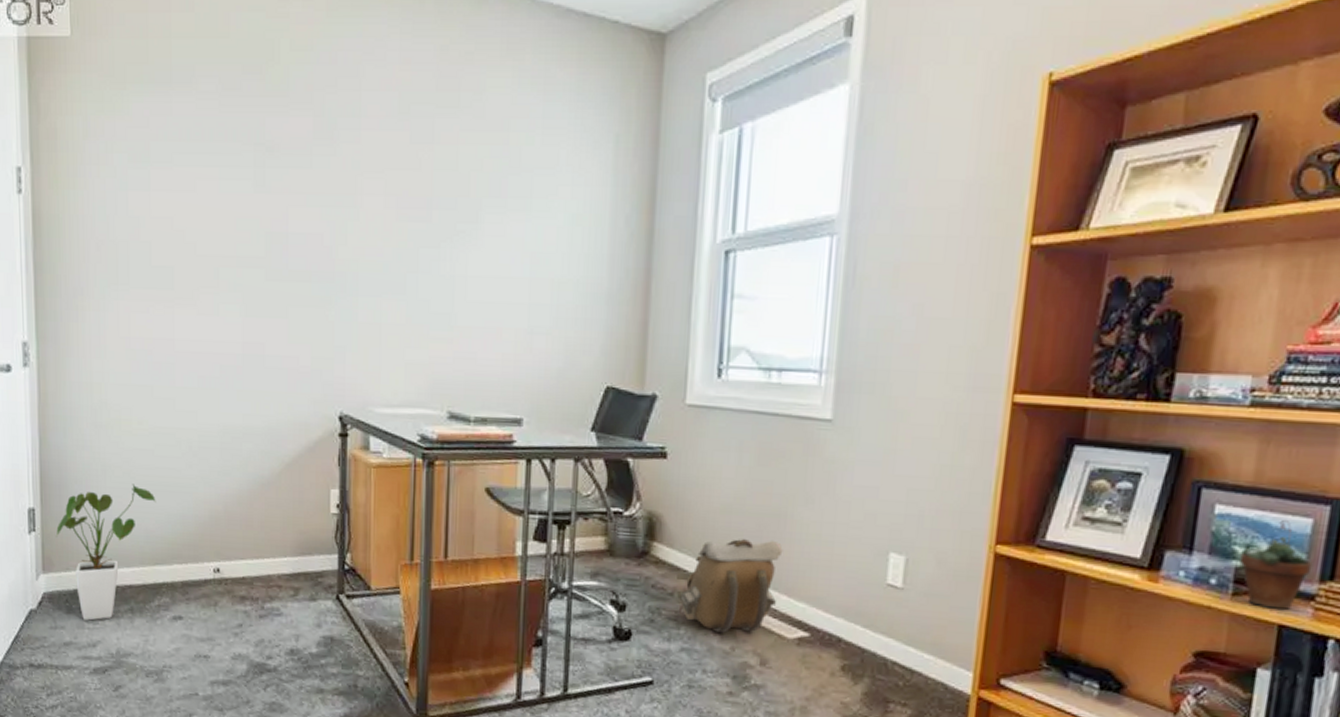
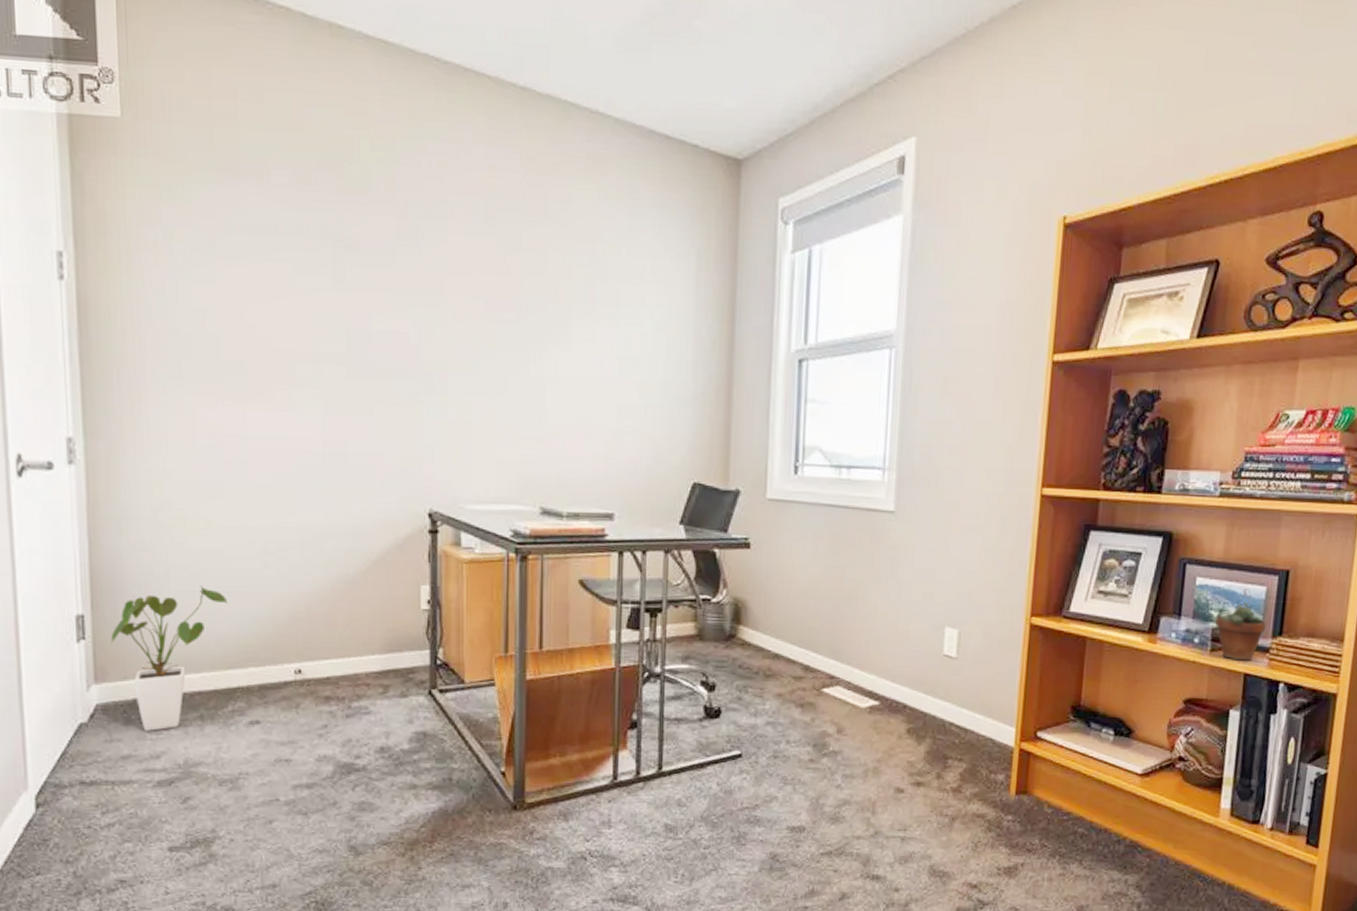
backpack: present [679,539,783,633] -> none [764,619,855,706]

